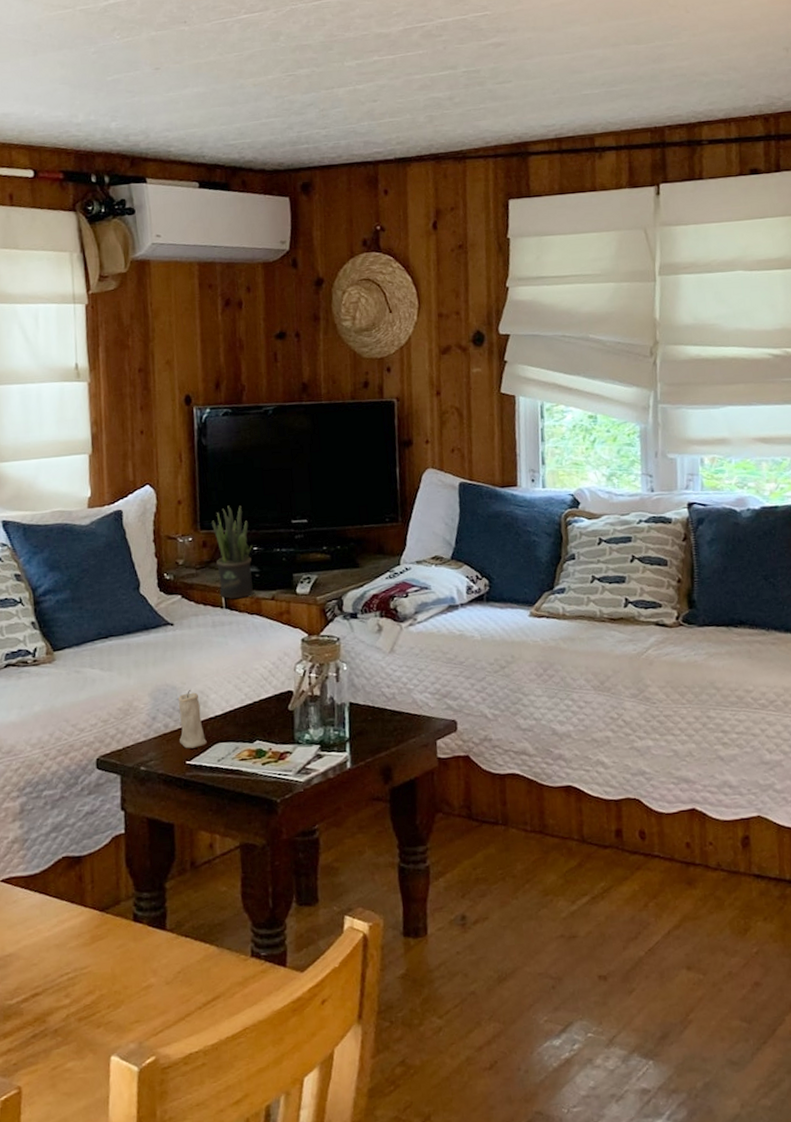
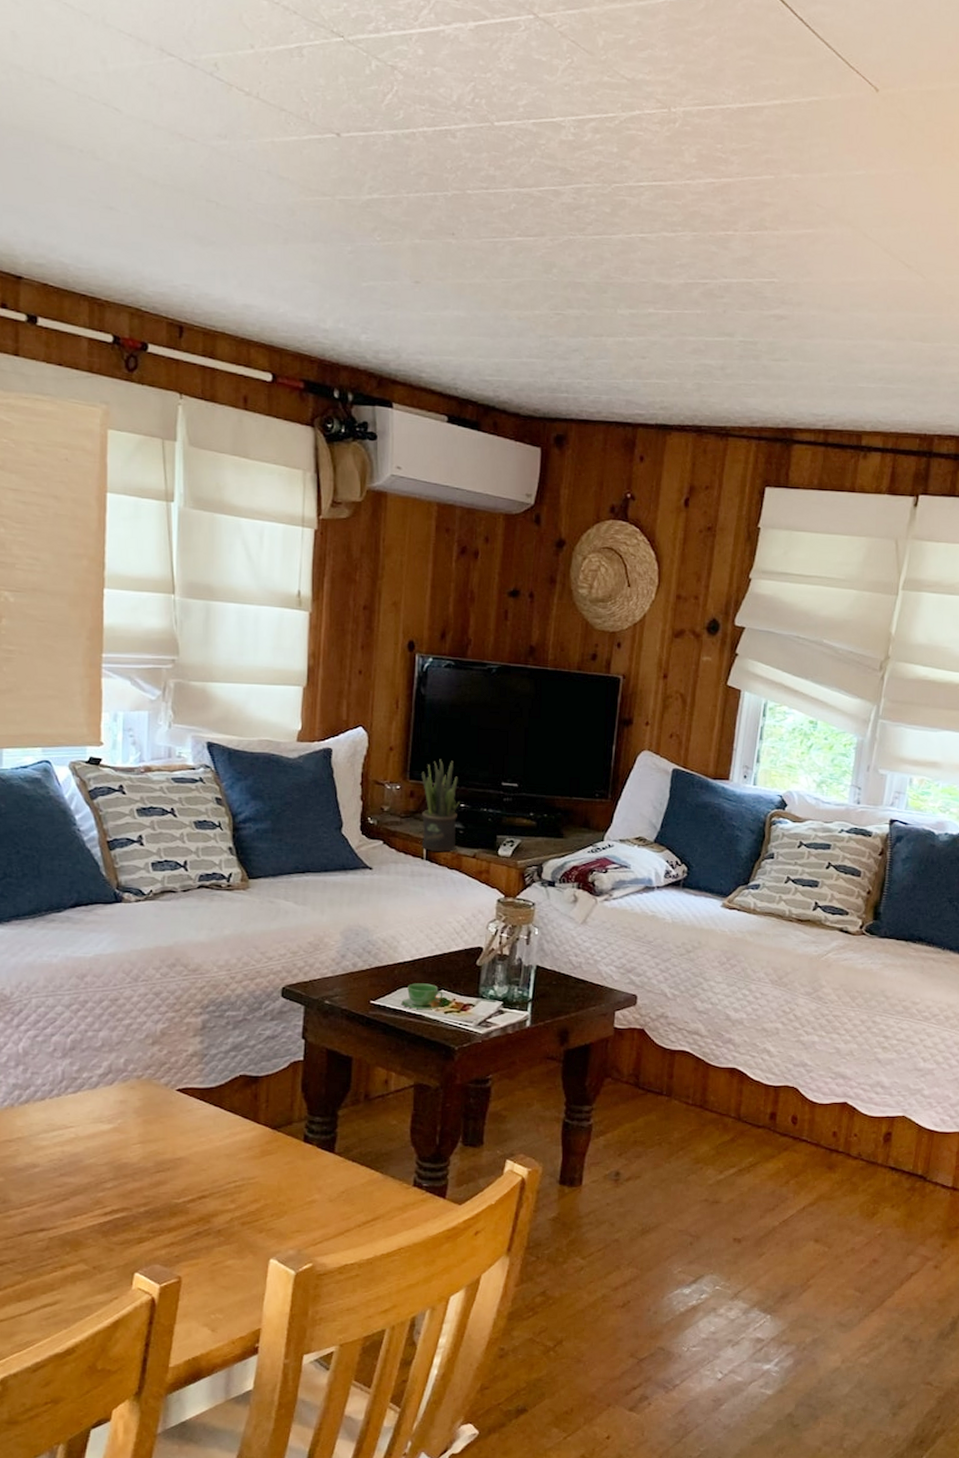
candle: present [178,689,207,749] -> none [365,933,393,989]
teacup: none [217,735,259,764] -> present [401,983,443,1009]

